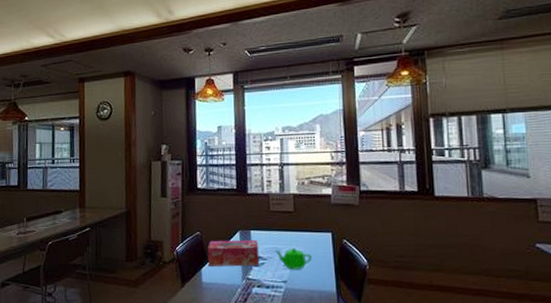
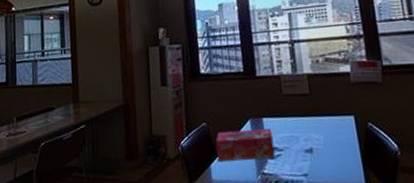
teapot: present [275,248,312,270] -> none [292,135,334,161]

